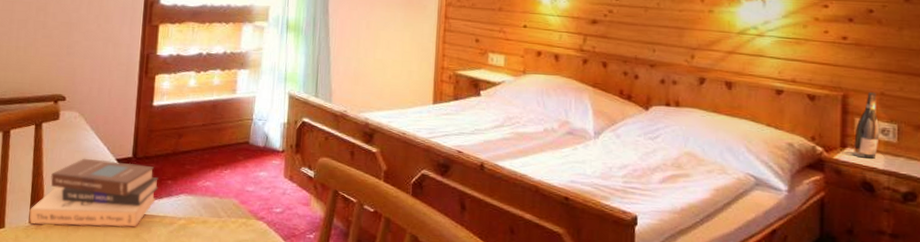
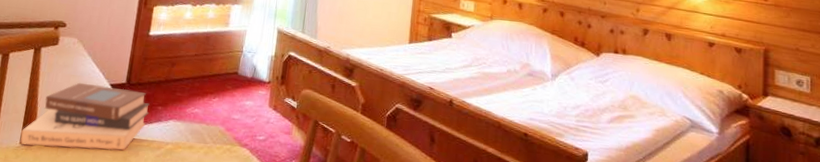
wine bottle: present [854,91,880,160] -> none [774,47,796,108]

